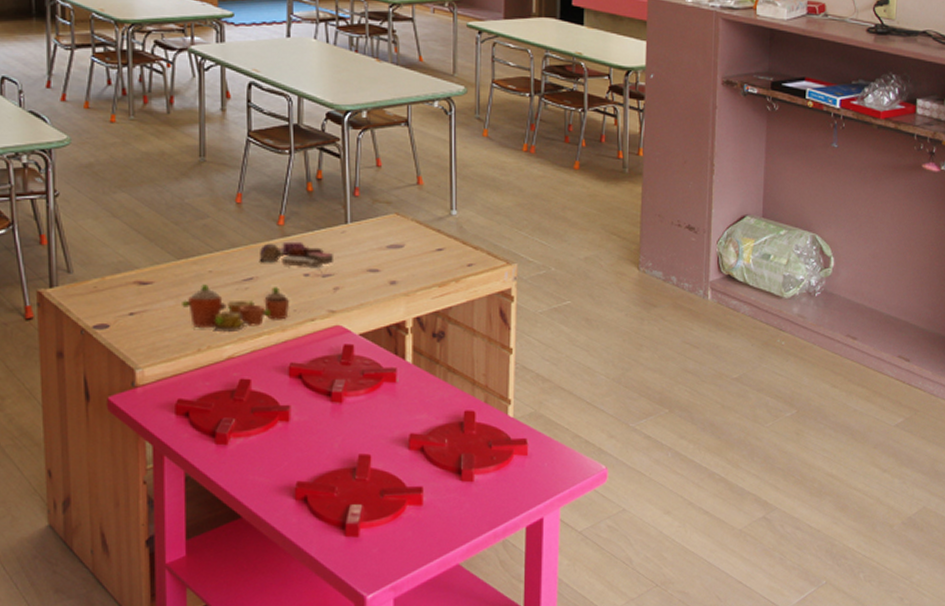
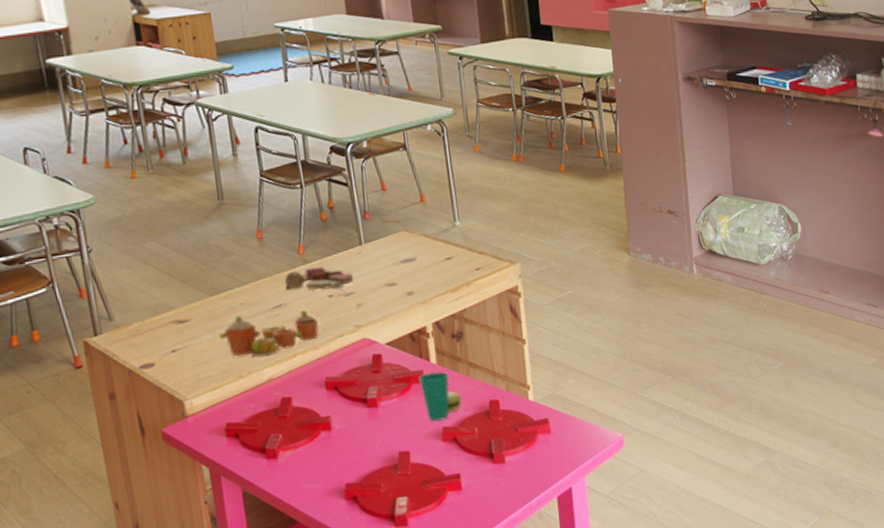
cup: none [391,372,435,427] -> present [419,371,463,422]

